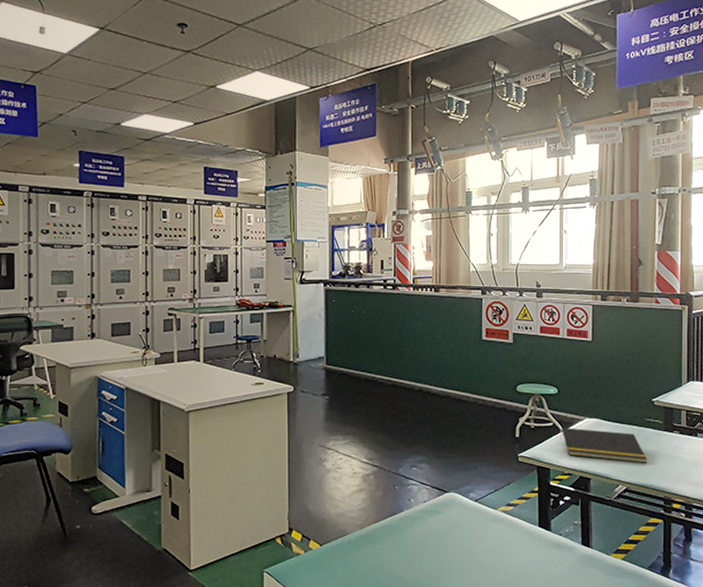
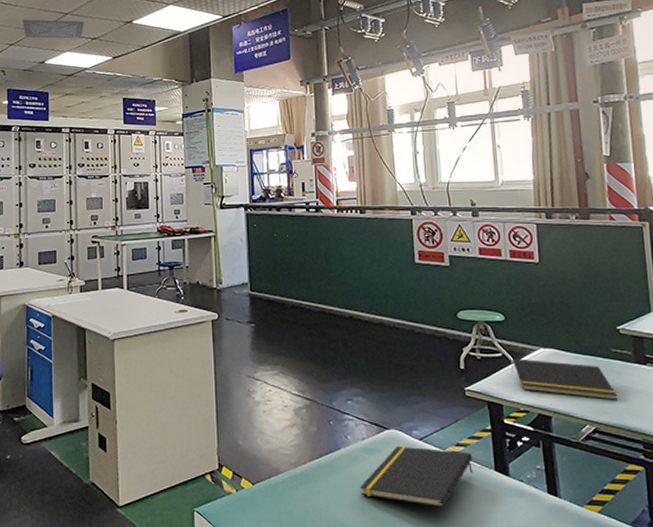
ceiling vent: none [96,75,164,101] -> present [22,19,84,39]
notepad: none [418,507,521,561] -> present [359,446,473,508]

